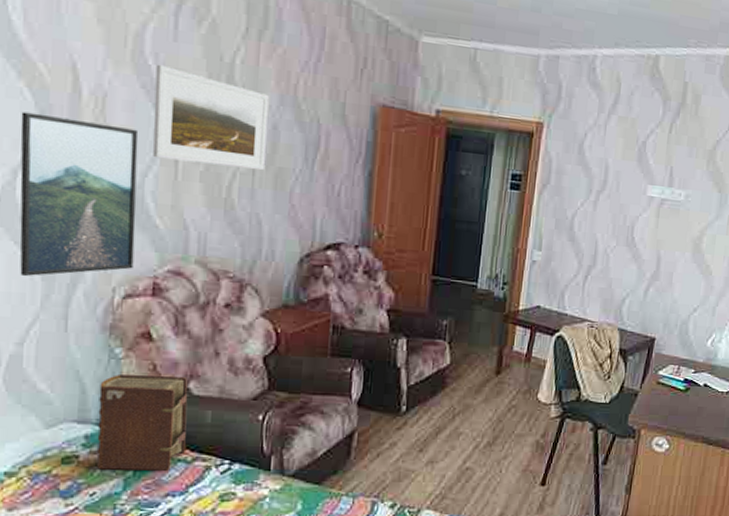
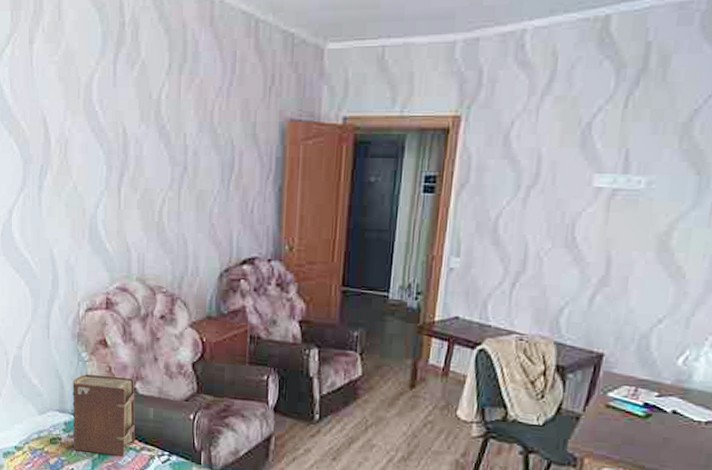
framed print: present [19,111,139,277] -> none [12,163,92,295]
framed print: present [153,64,269,171] -> none [101,109,189,195]

